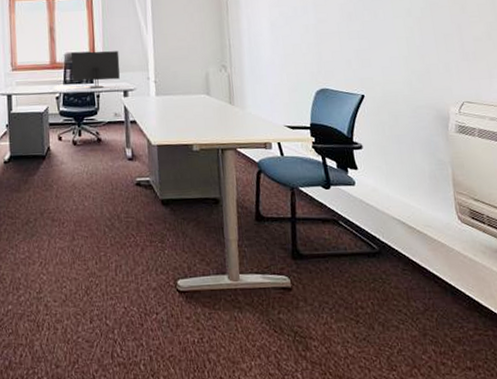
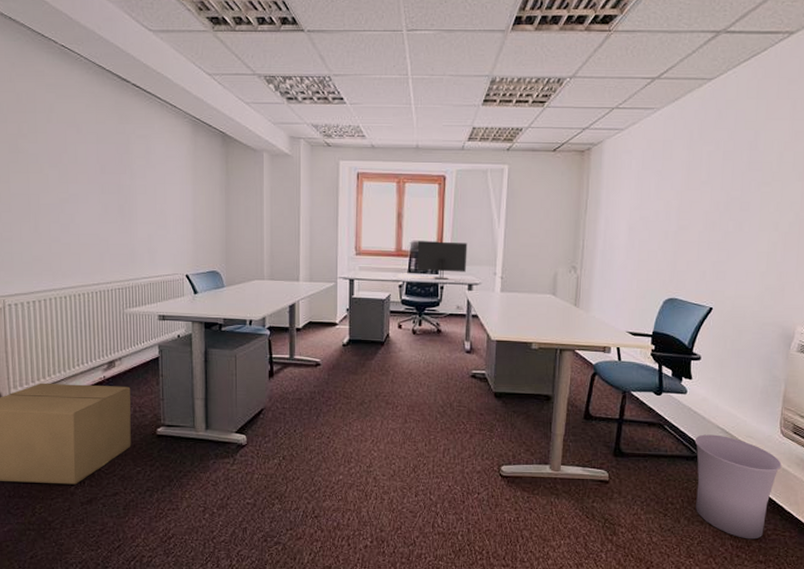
waste bin: none [372,226,468,343] -> present [694,434,782,539]

